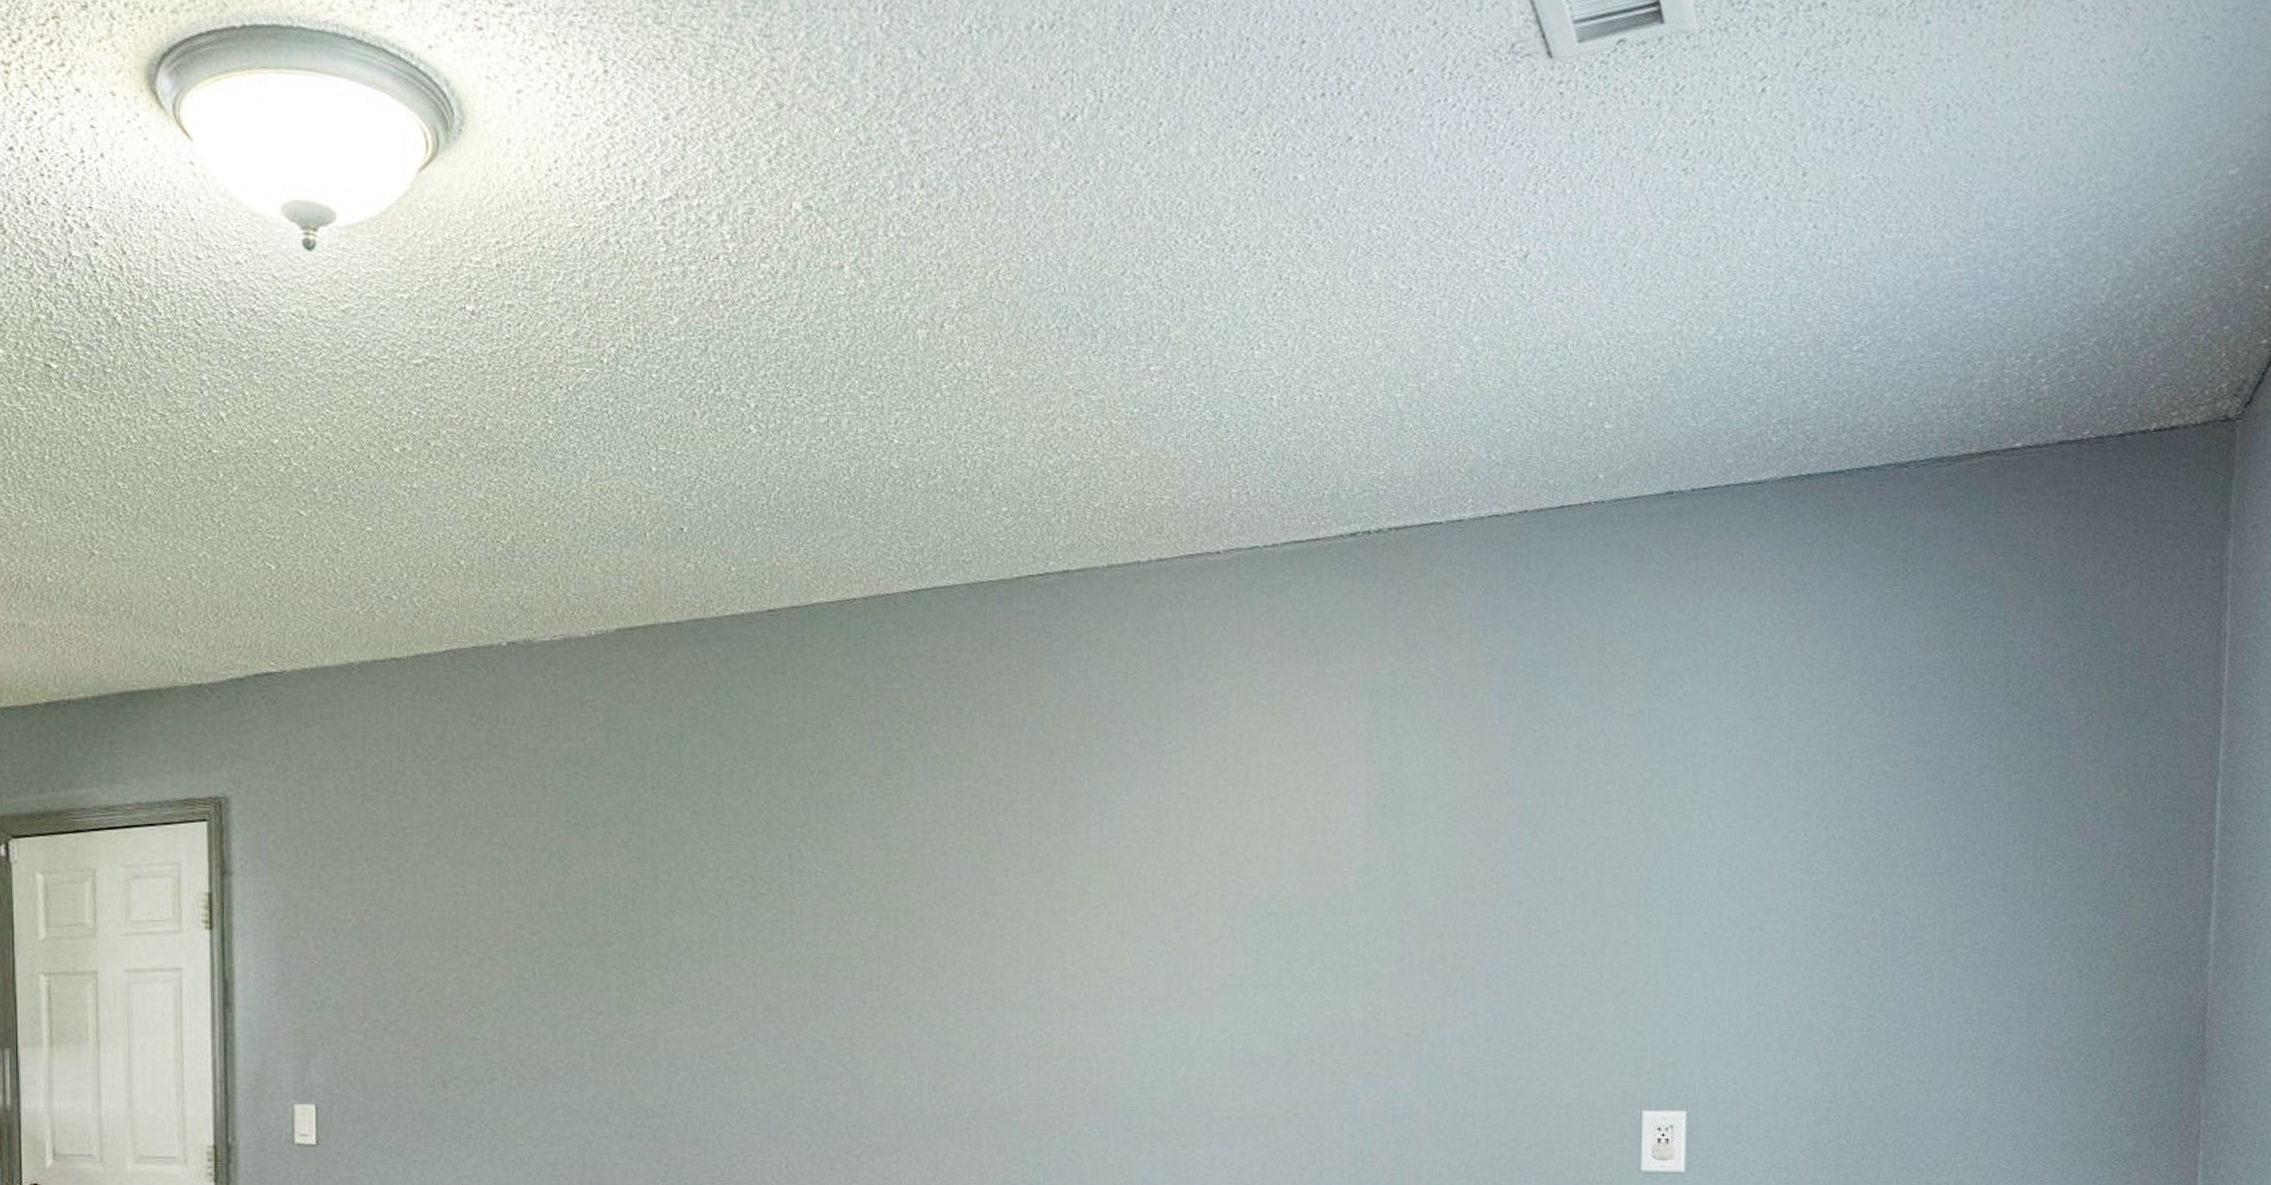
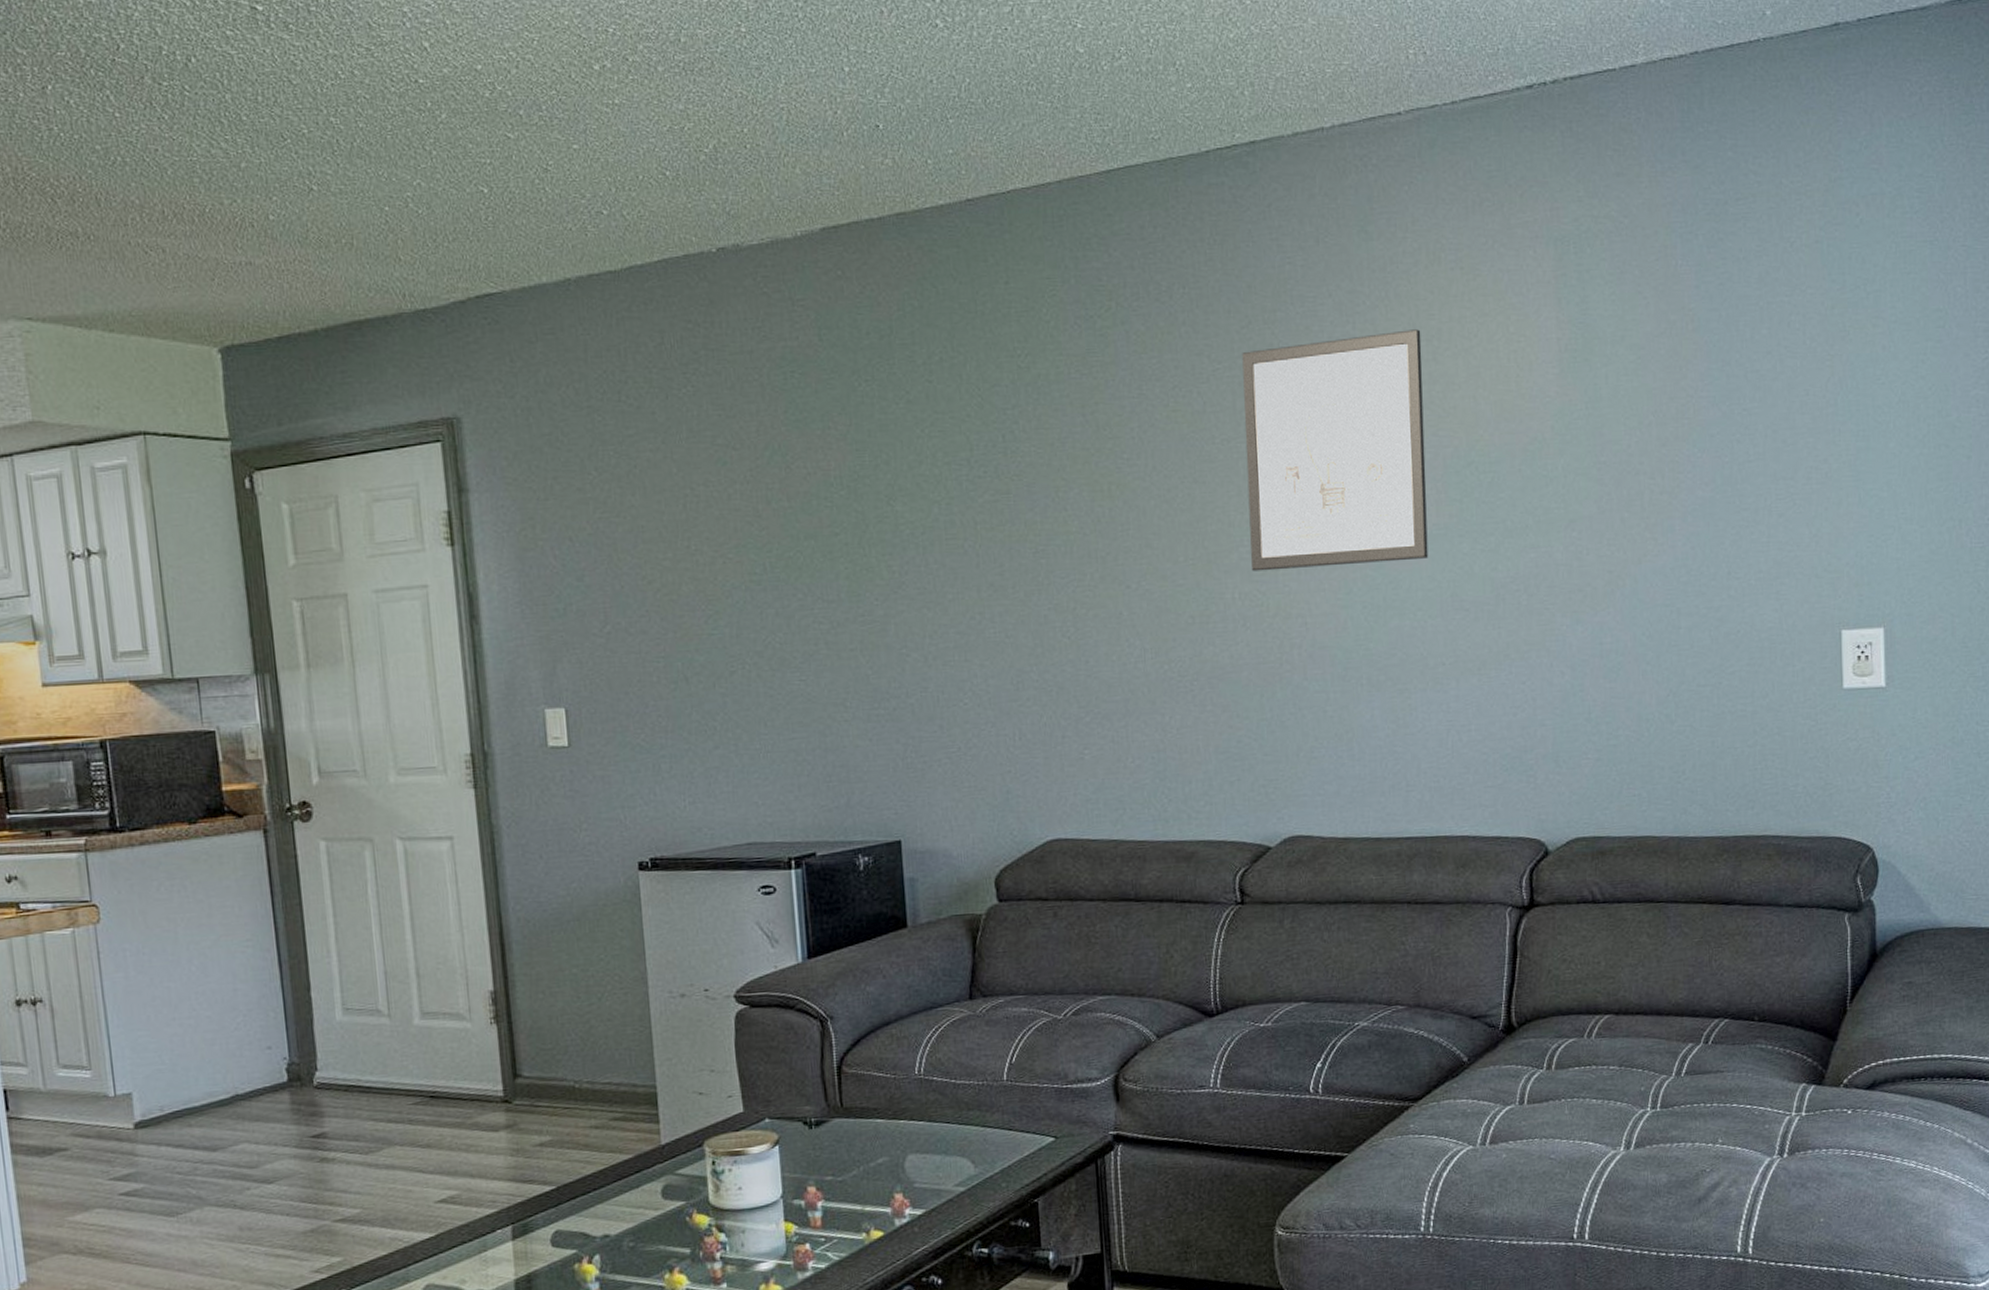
wall art: none [1038,773,1227,1011] -> present [1242,329,1429,572]

